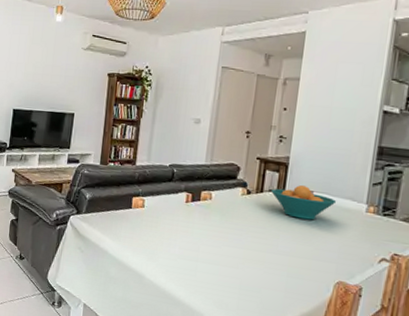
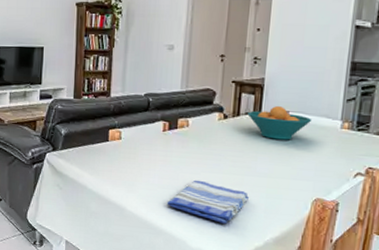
dish towel: none [186,253,270,300] -> present [167,180,250,224]

